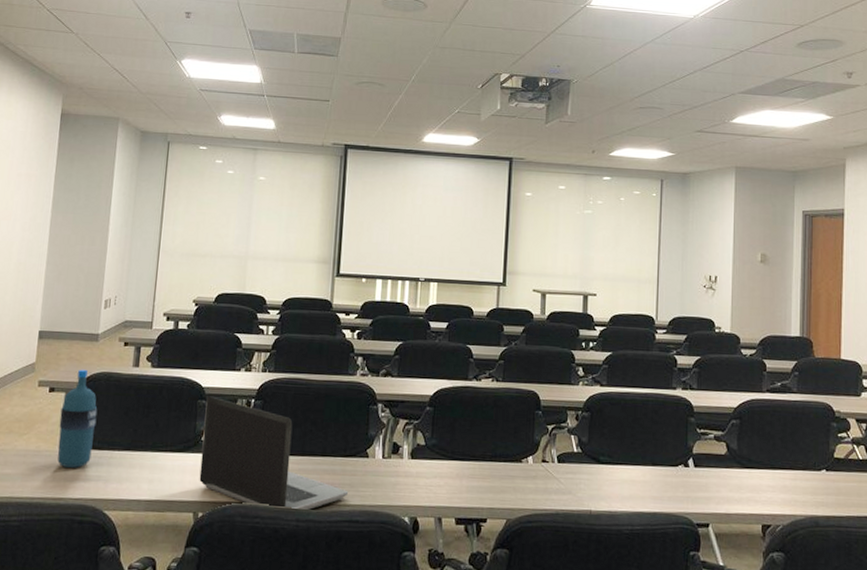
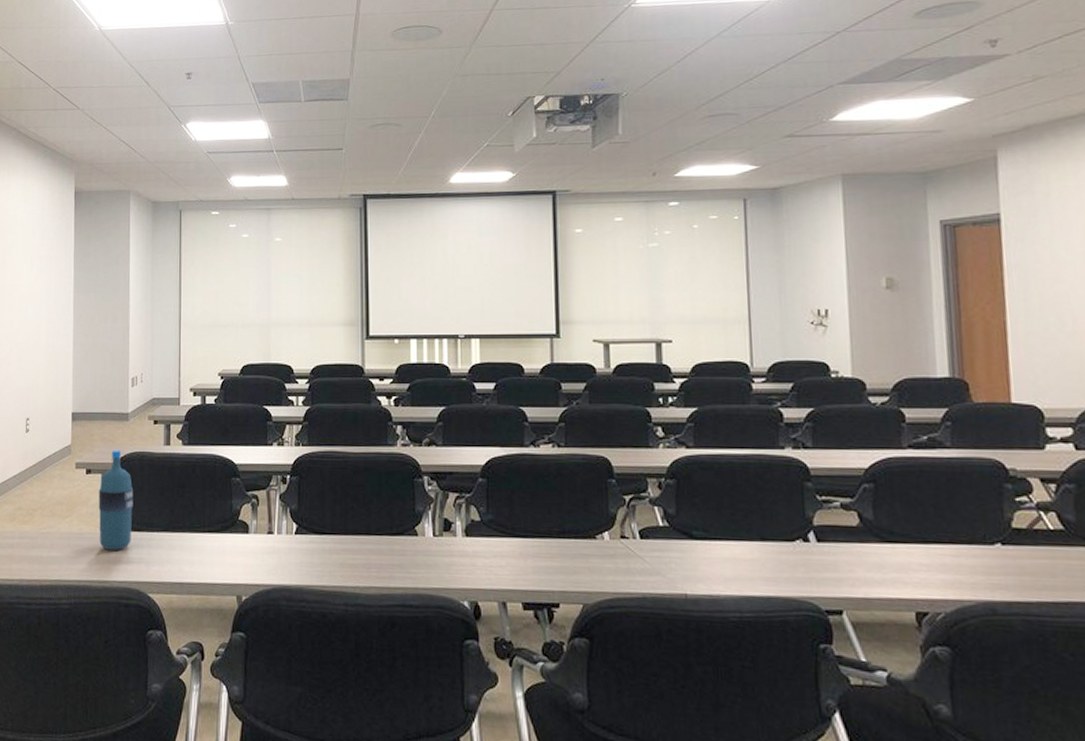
laptop computer: present [199,396,349,512] -> none [240,473,399,596]

